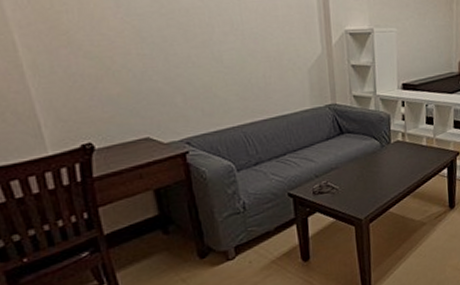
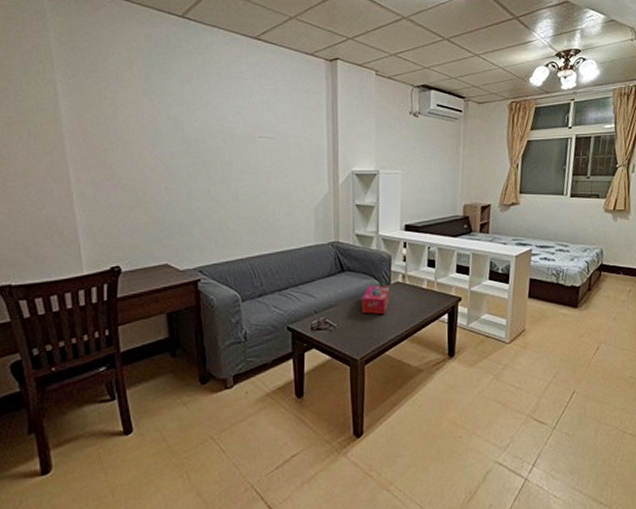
tissue box: none [363,145,391,174] -> present [362,285,391,315]

